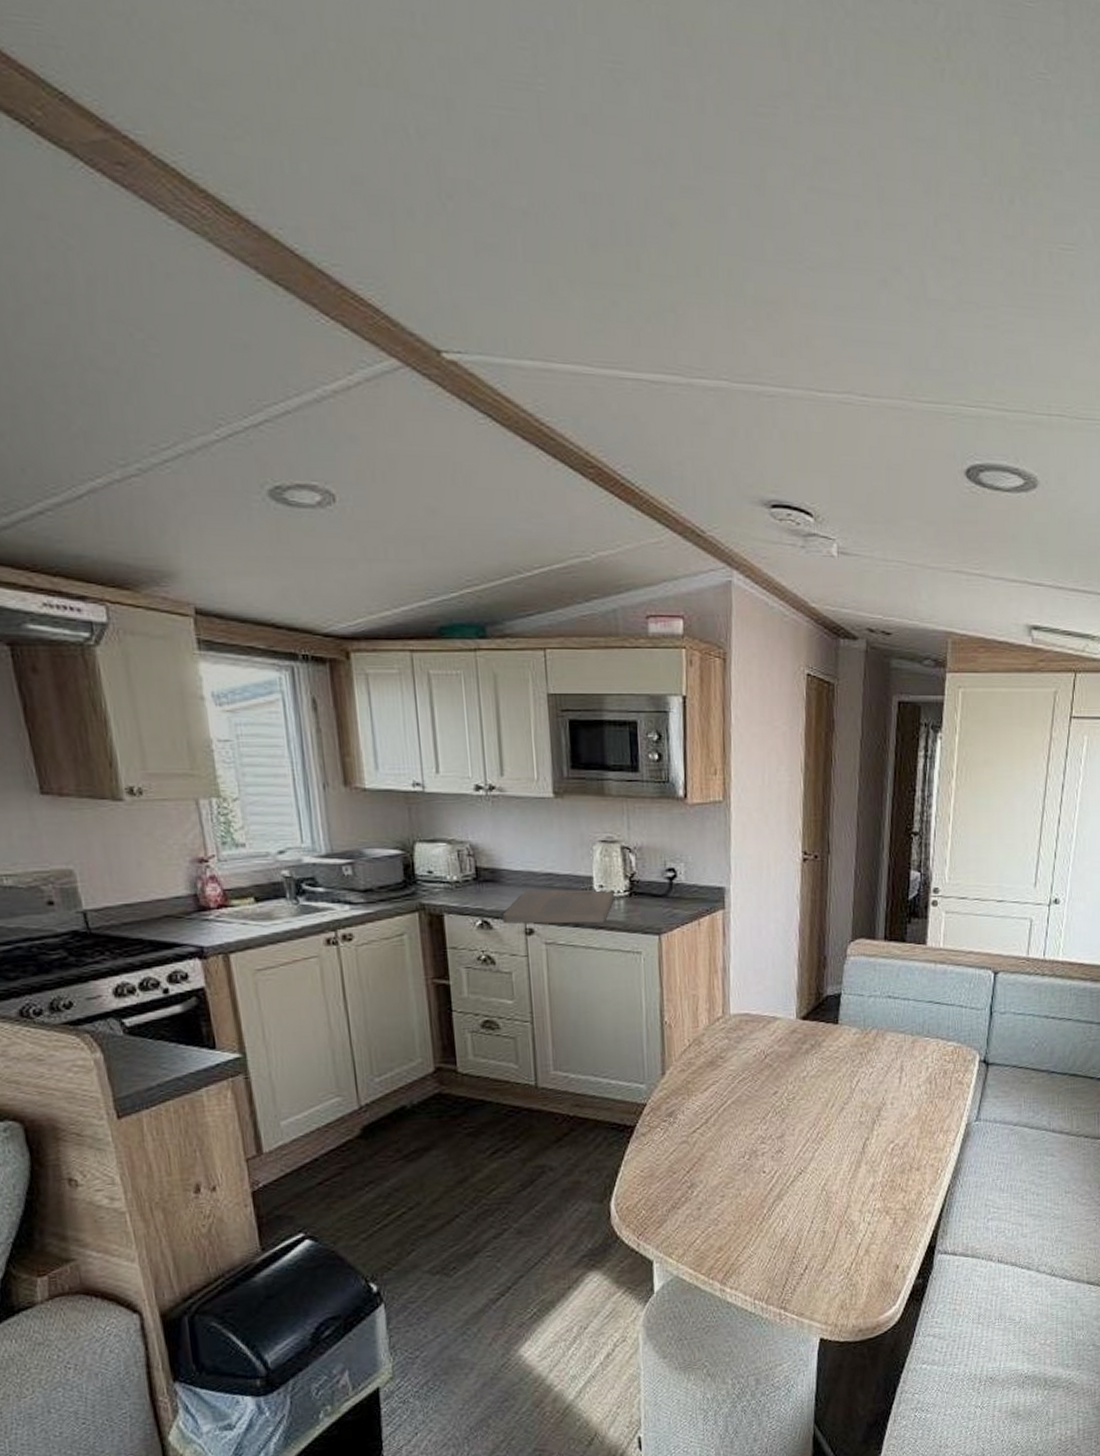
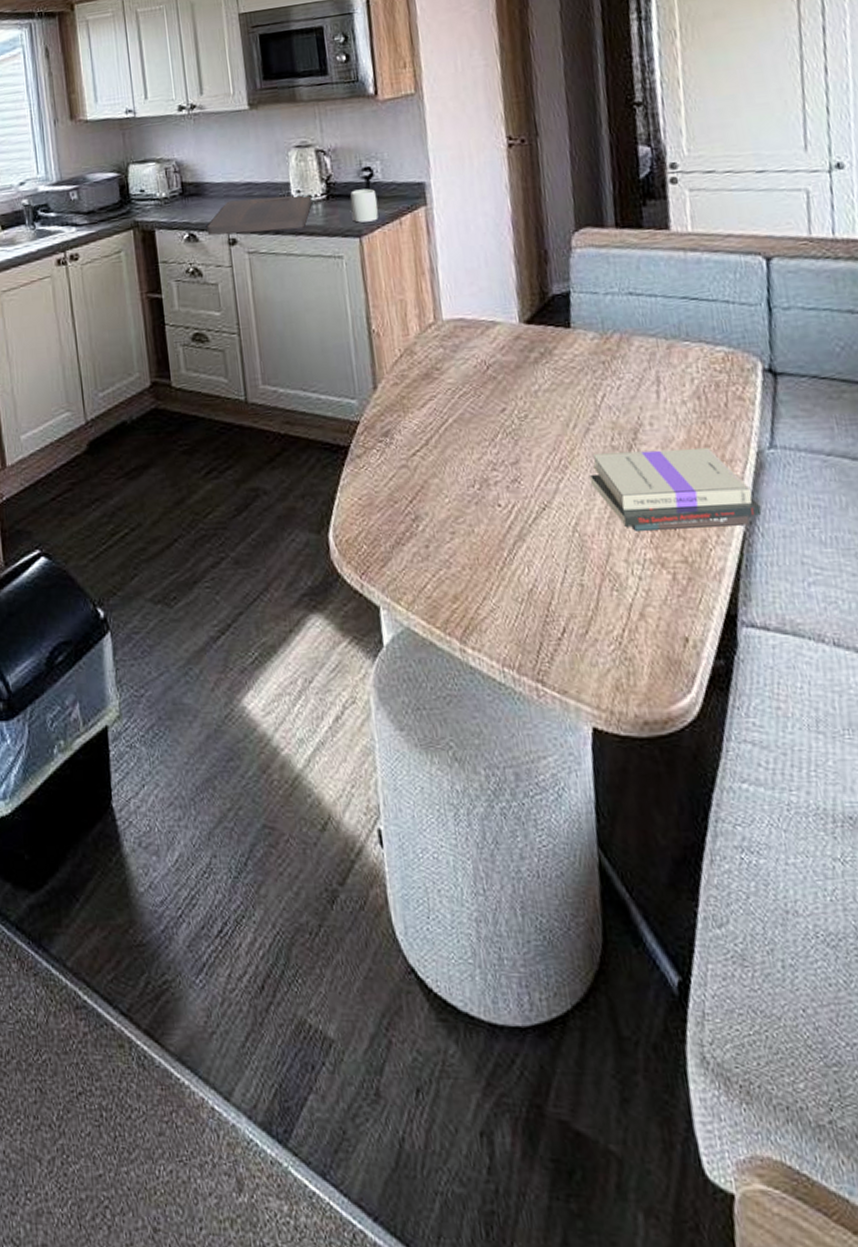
mug: none [652,889,679,921] -> present [350,188,379,223]
books: none [839,1122,964,1188] -> present [589,448,762,531]

